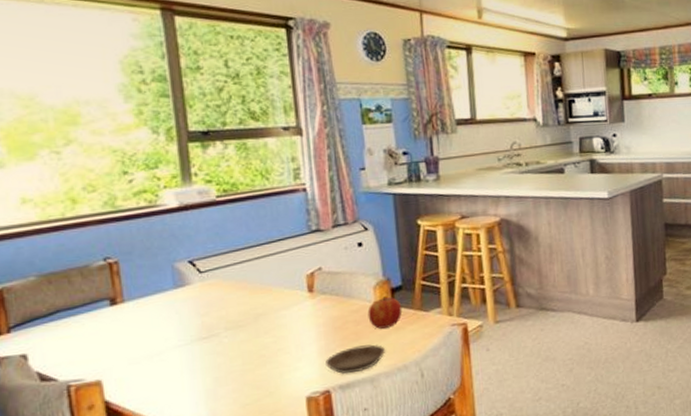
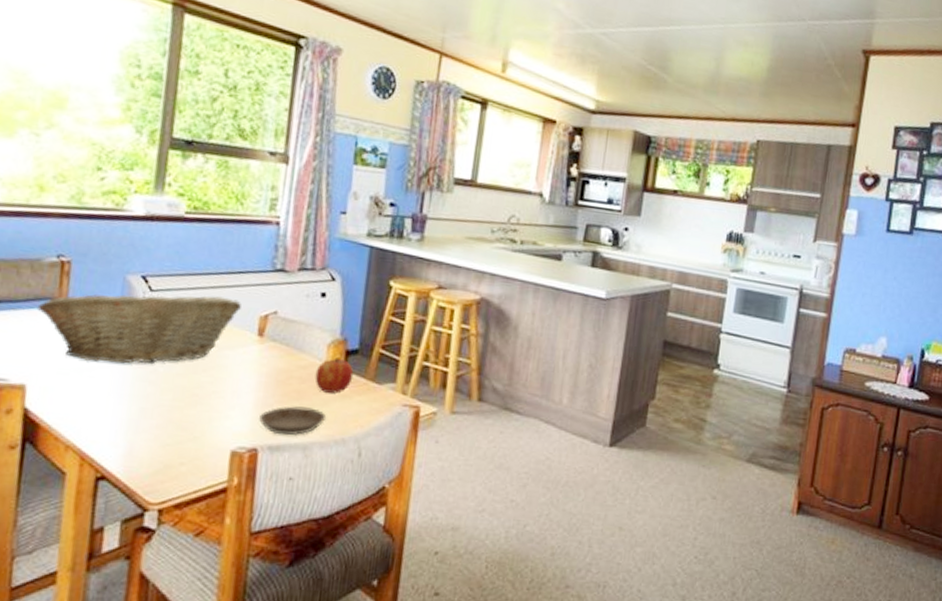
fruit basket: none [95,264,287,348] -> present [37,290,241,364]

